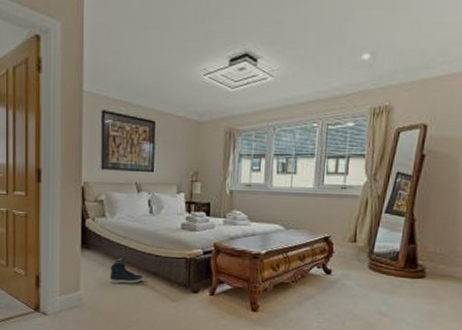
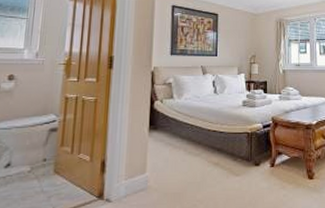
sneaker: present [109,257,144,284] -> none [176,136,209,163]

